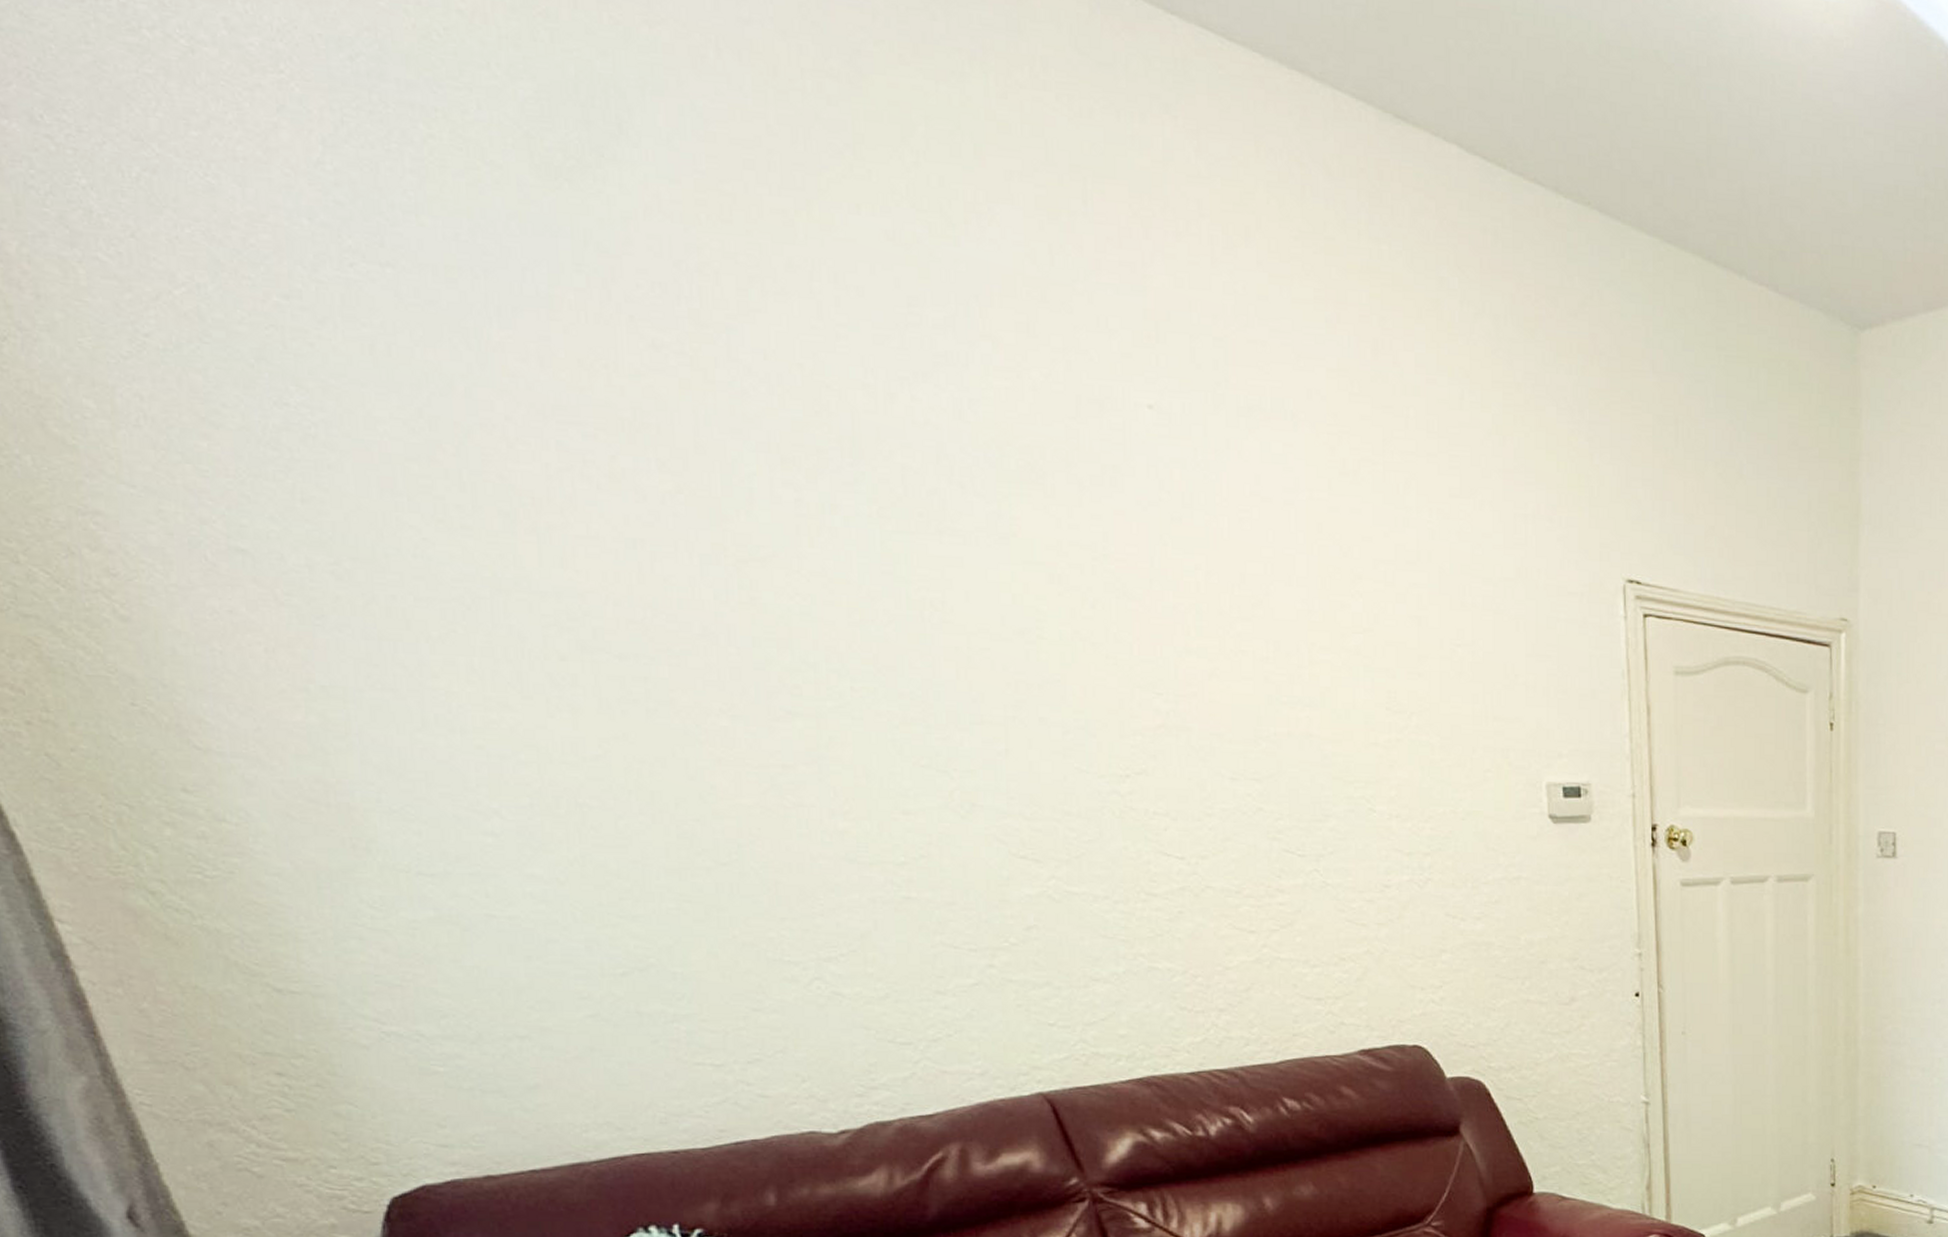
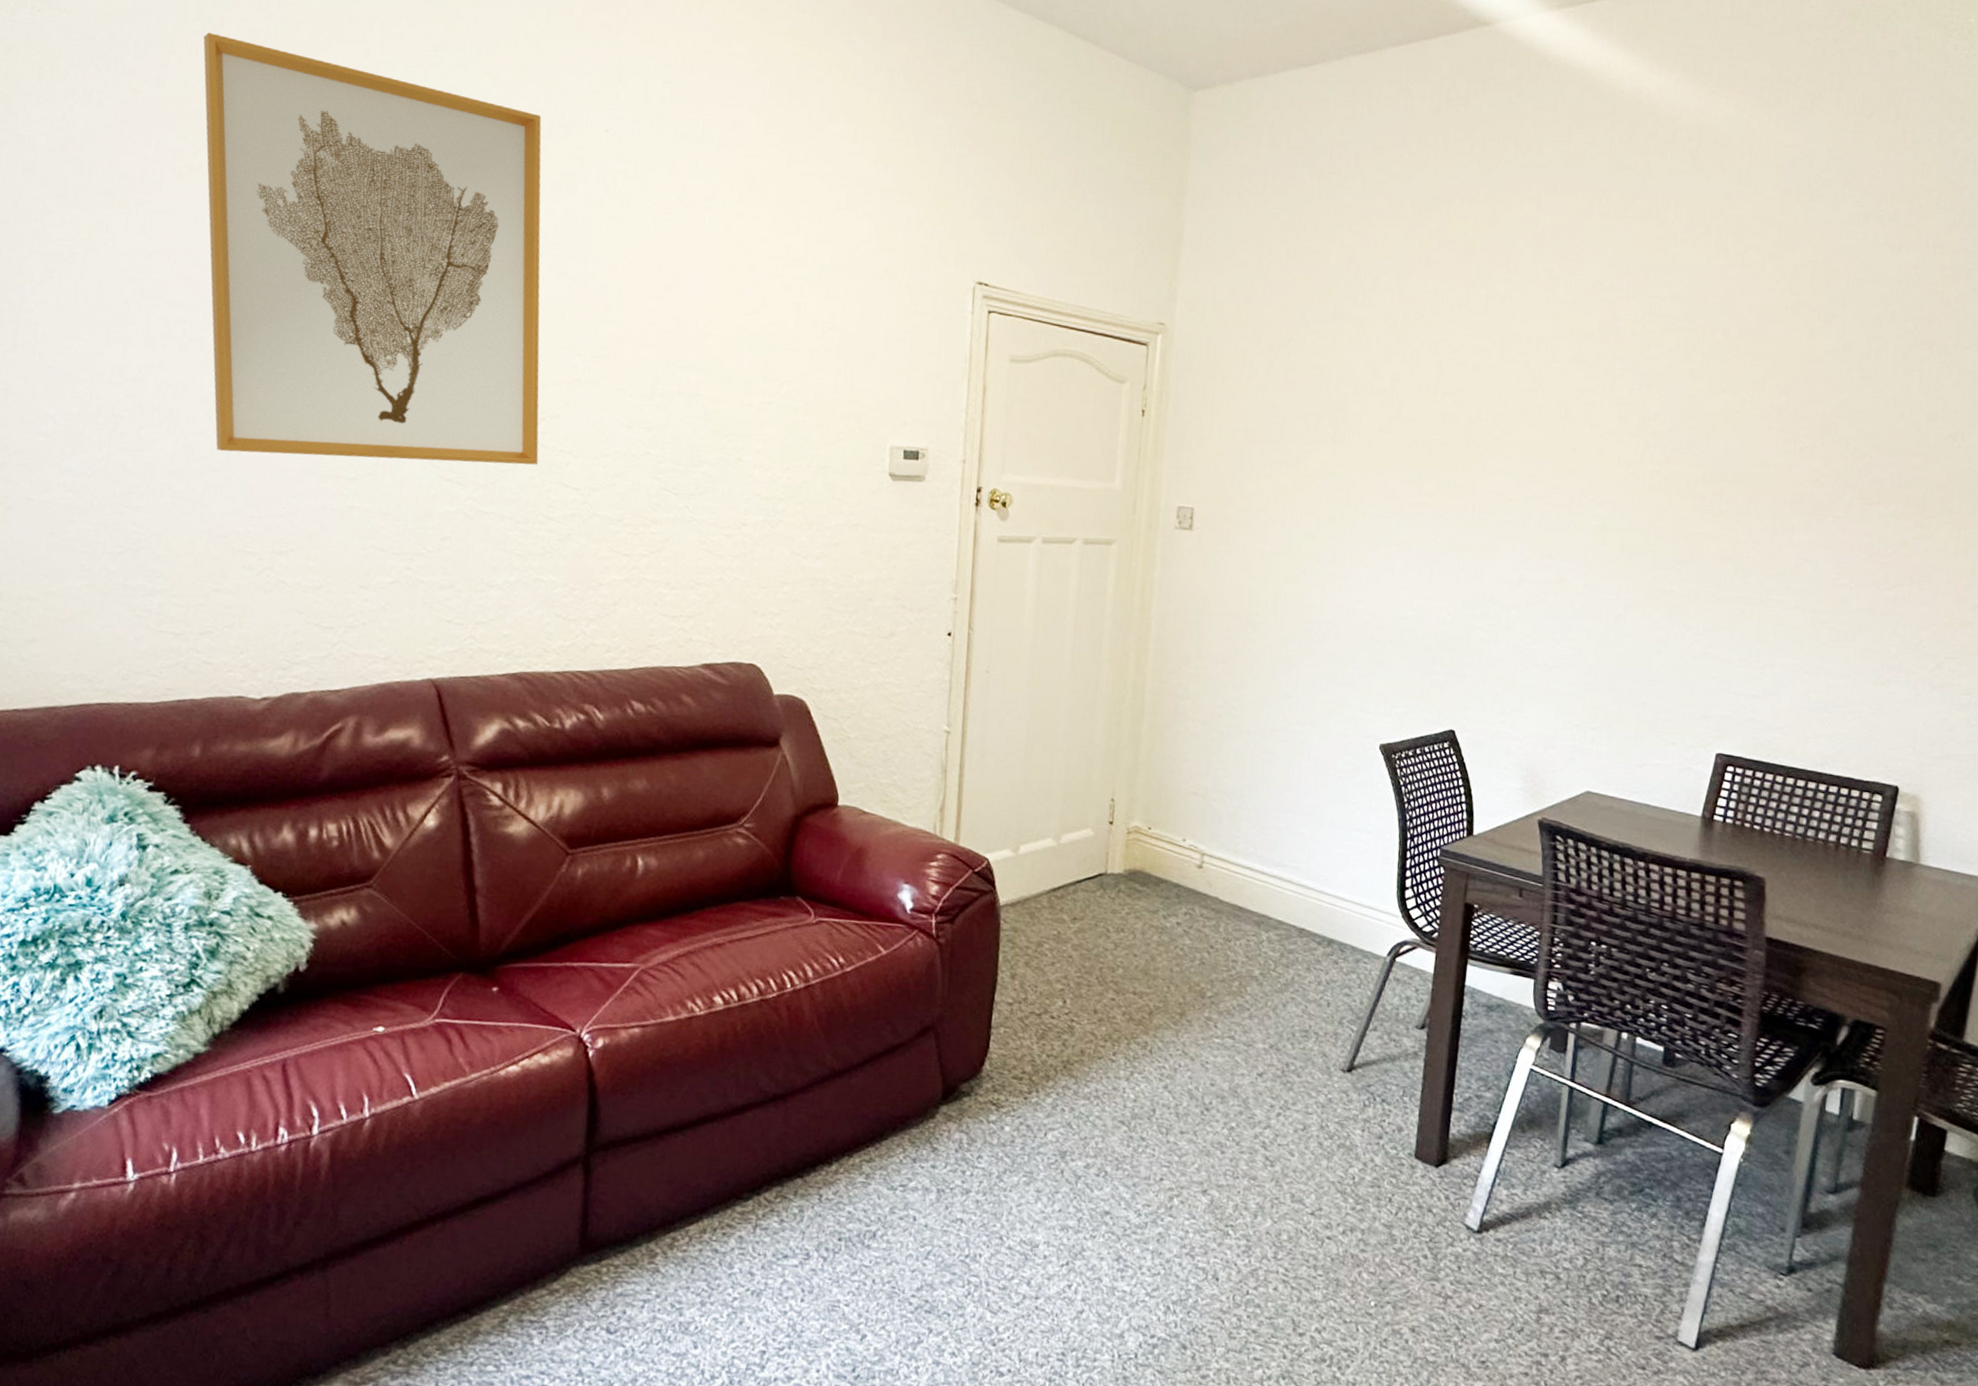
wall art: none [591,290,1129,841] -> present [203,33,542,465]

